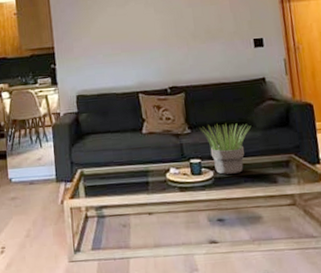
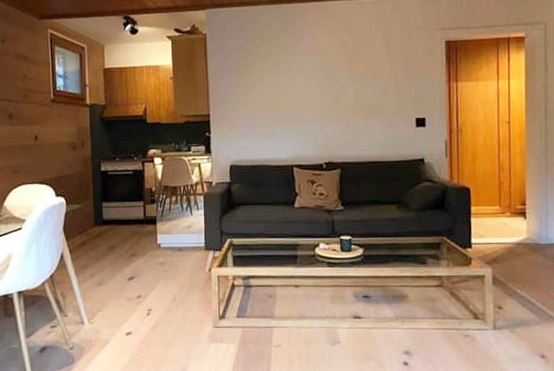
potted plant: present [200,123,251,175] -> none [353,202,404,254]

